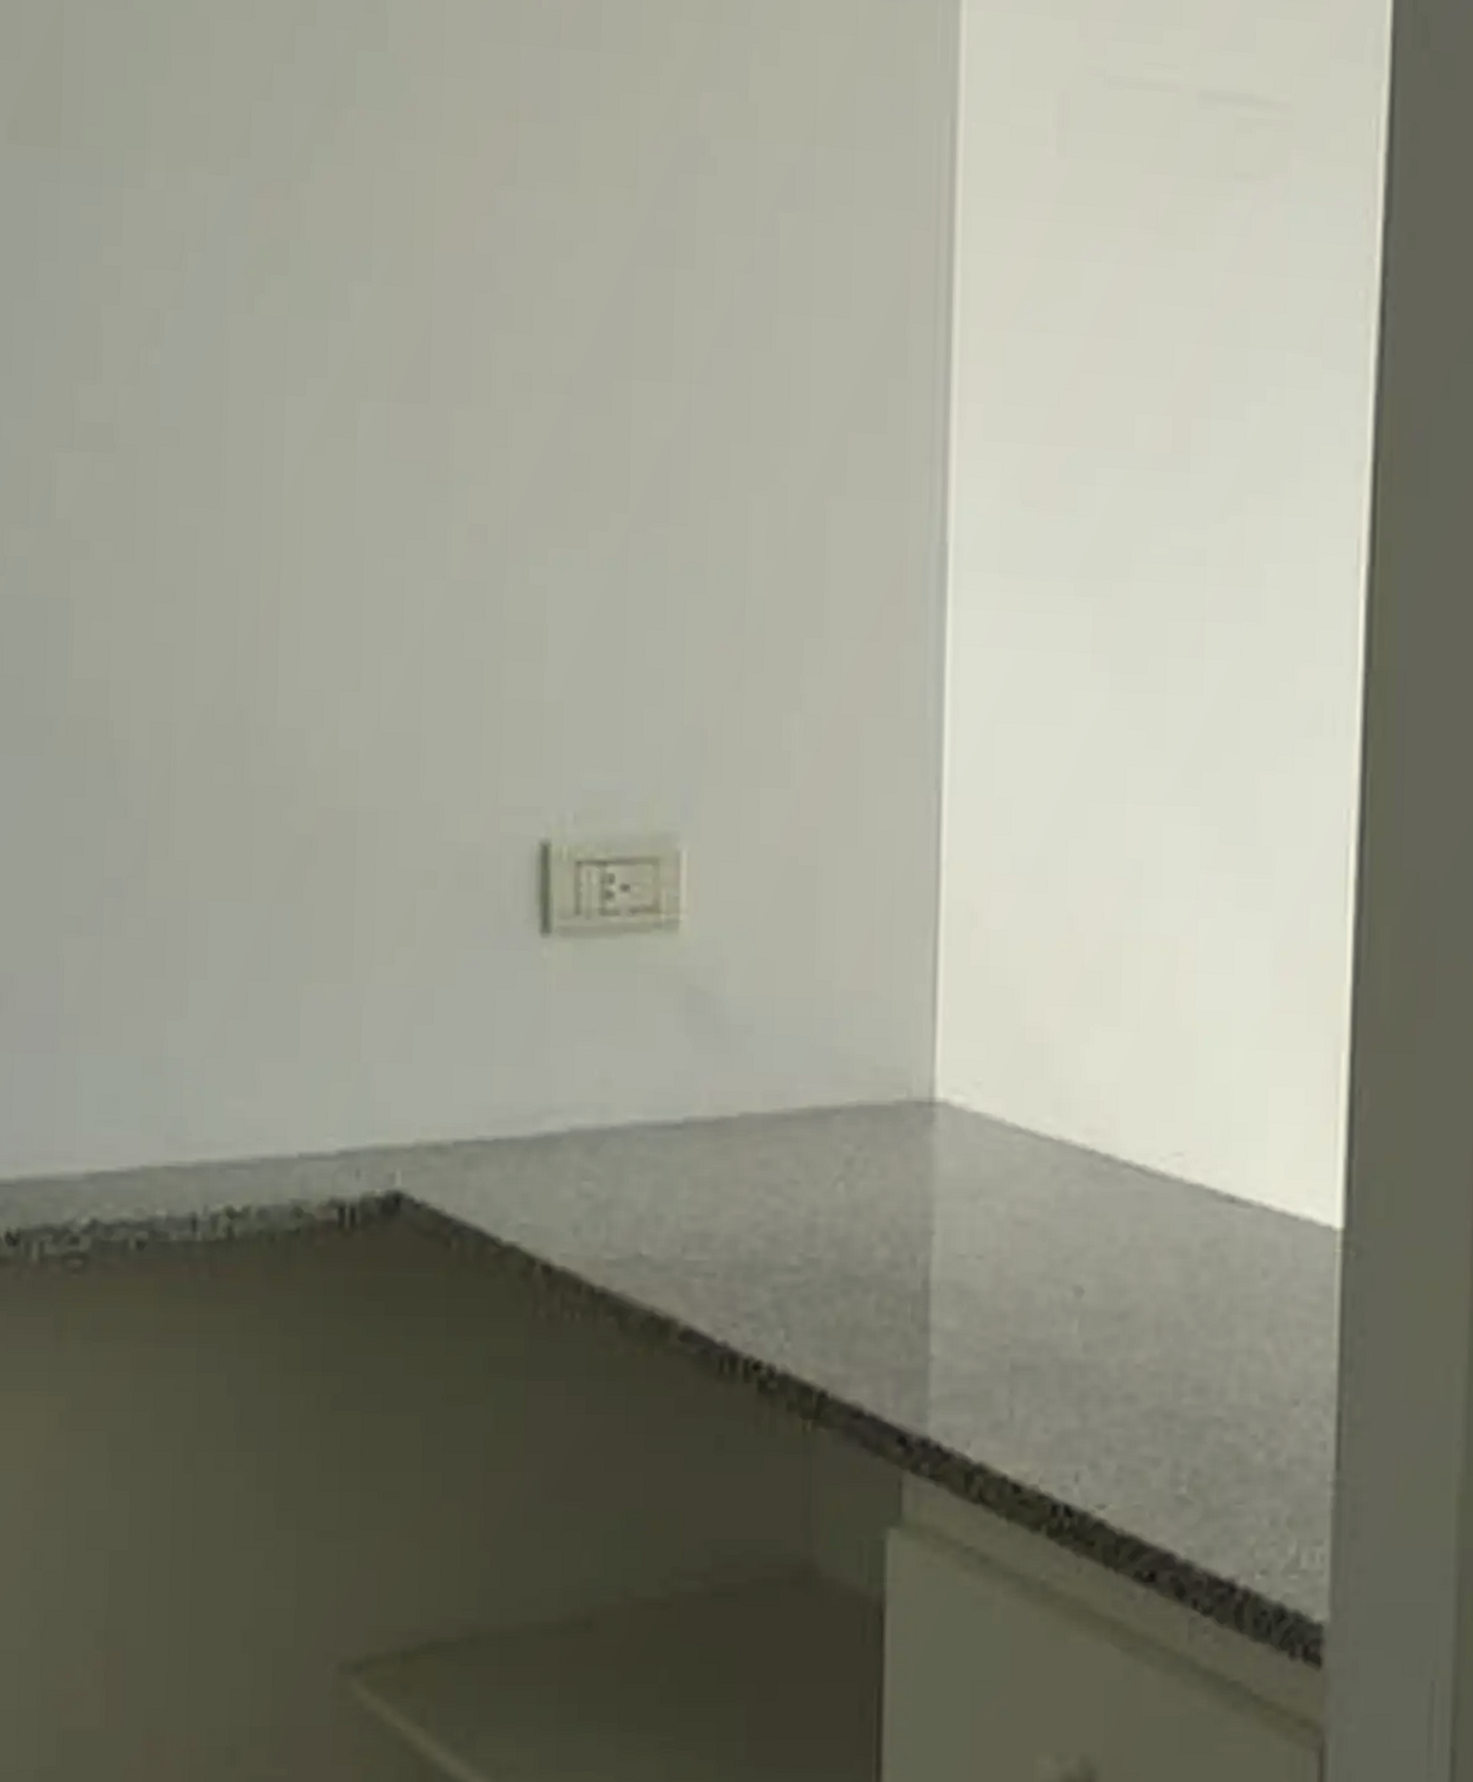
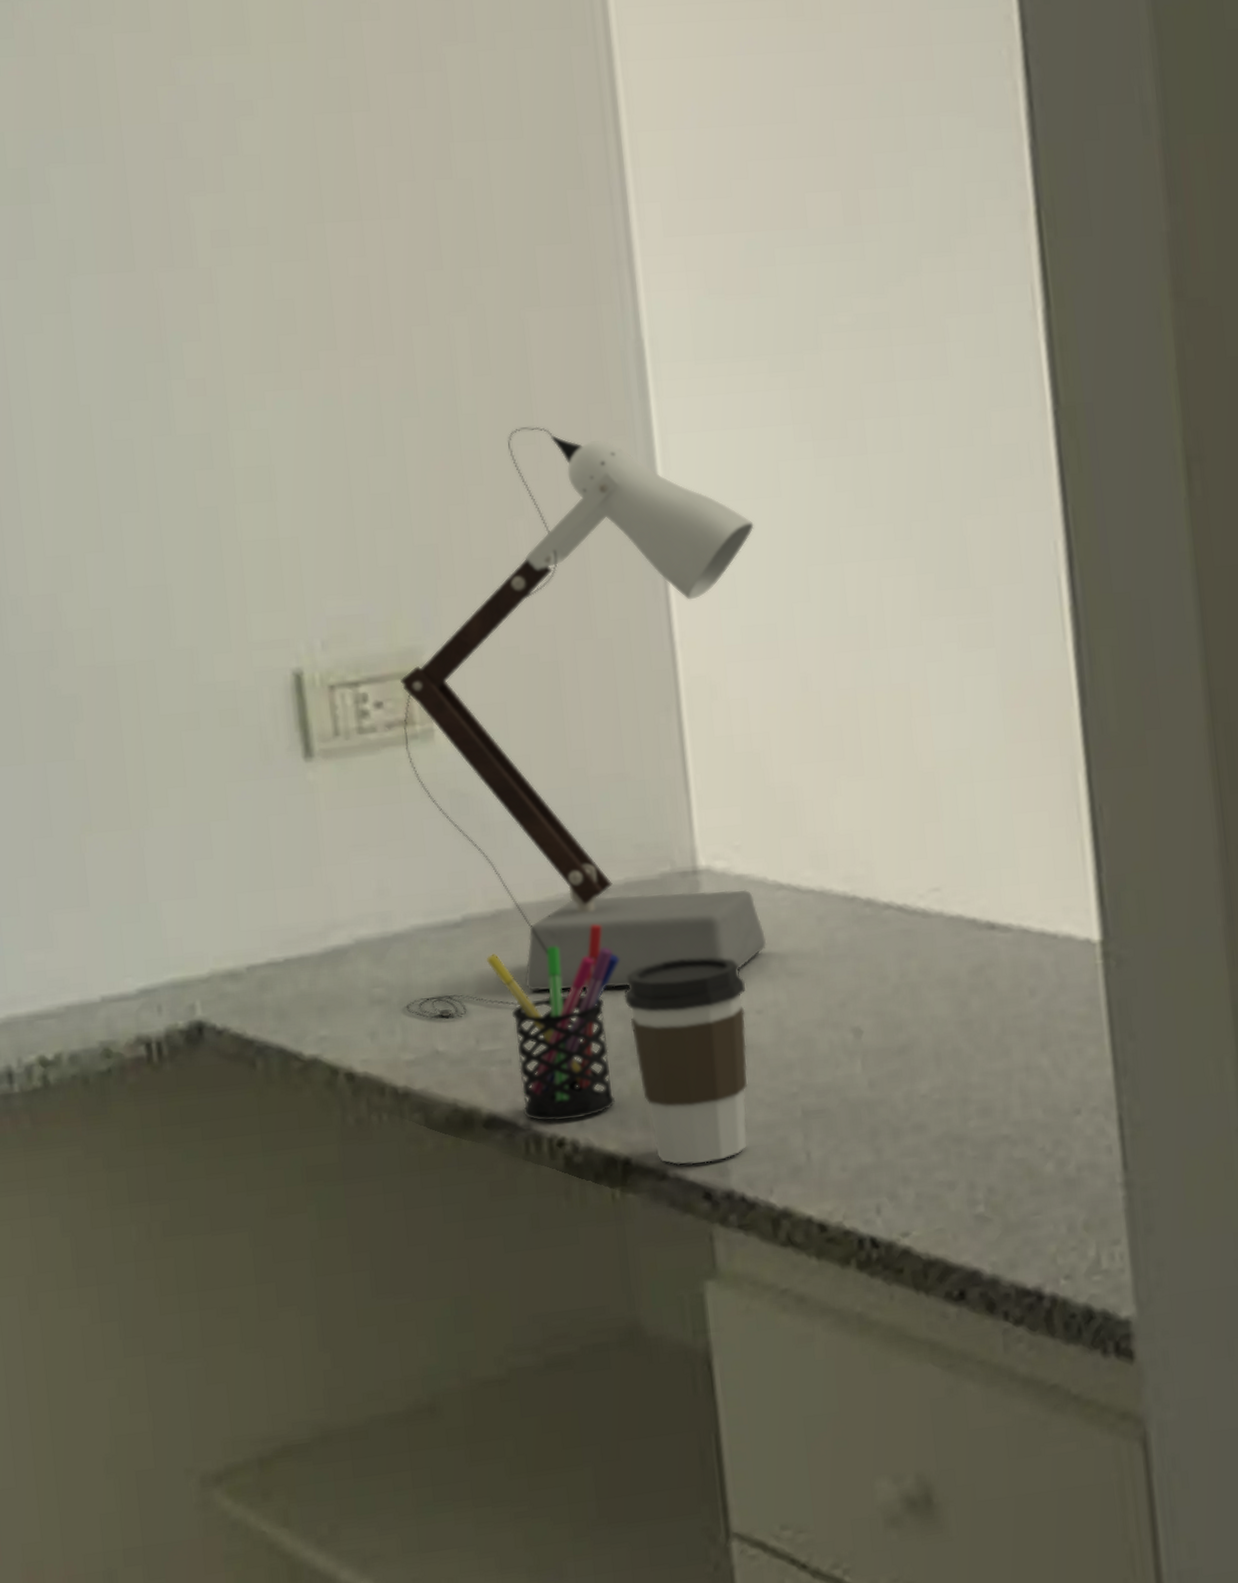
desk lamp: none [615,619,1038,1224] -> present [400,426,767,1020]
pen holder: none [703,1144,841,1343] -> present [486,924,619,1122]
coffee cup: none [841,1191,969,1406] -> present [624,957,748,1165]

